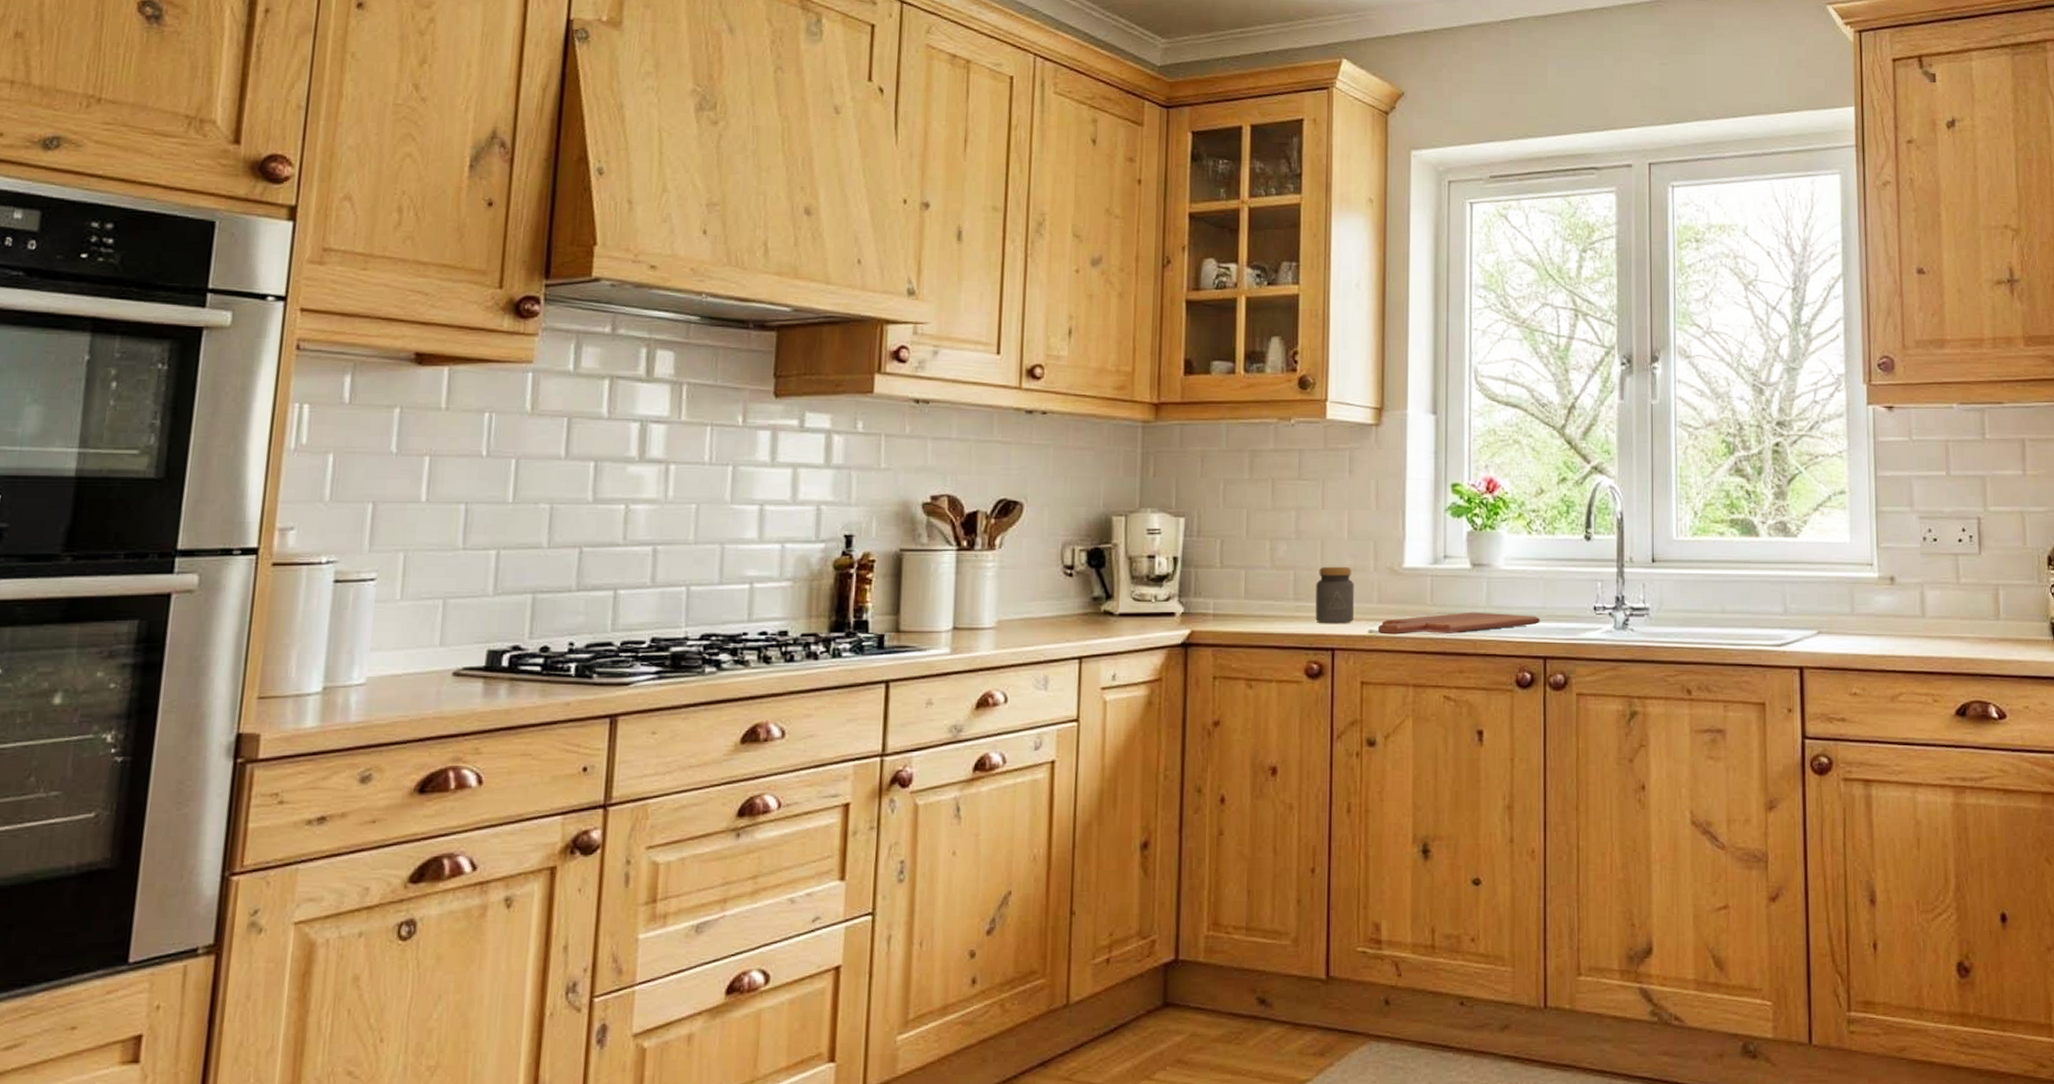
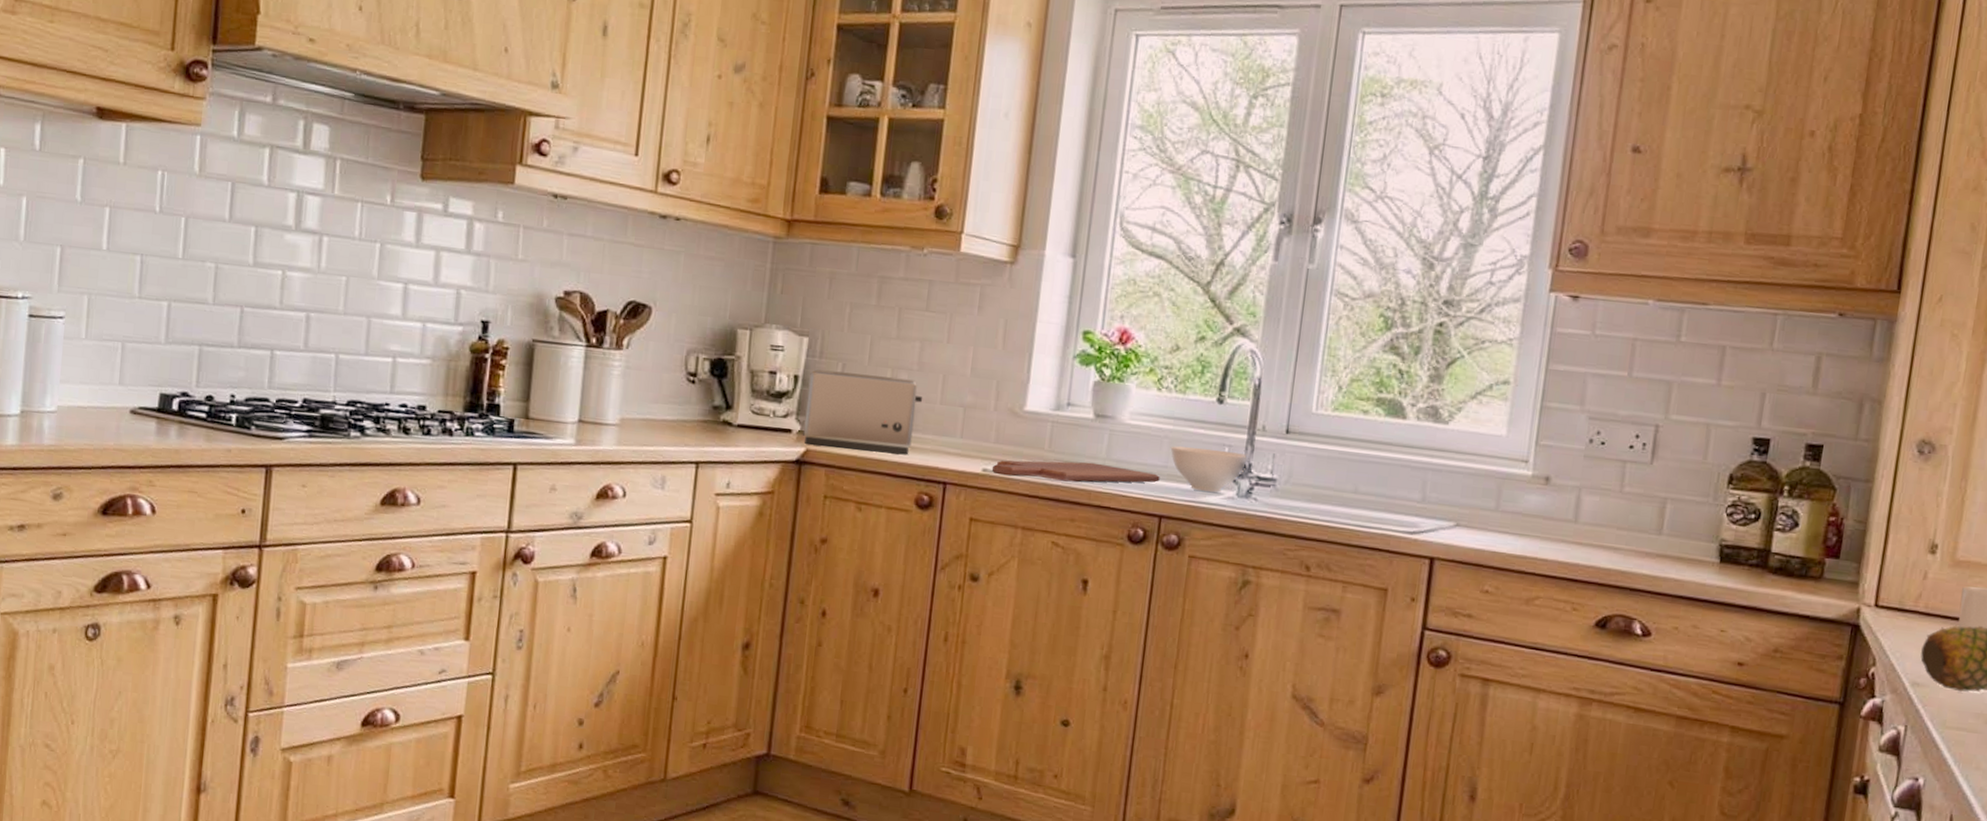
toaster: none [1185,548,1304,627] -> present [802,369,923,456]
jar: present [1315,566,1354,624] -> none [930,400,973,460]
bowl: none [1546,585,1621,627] -> present [1170,446,1249,493]

